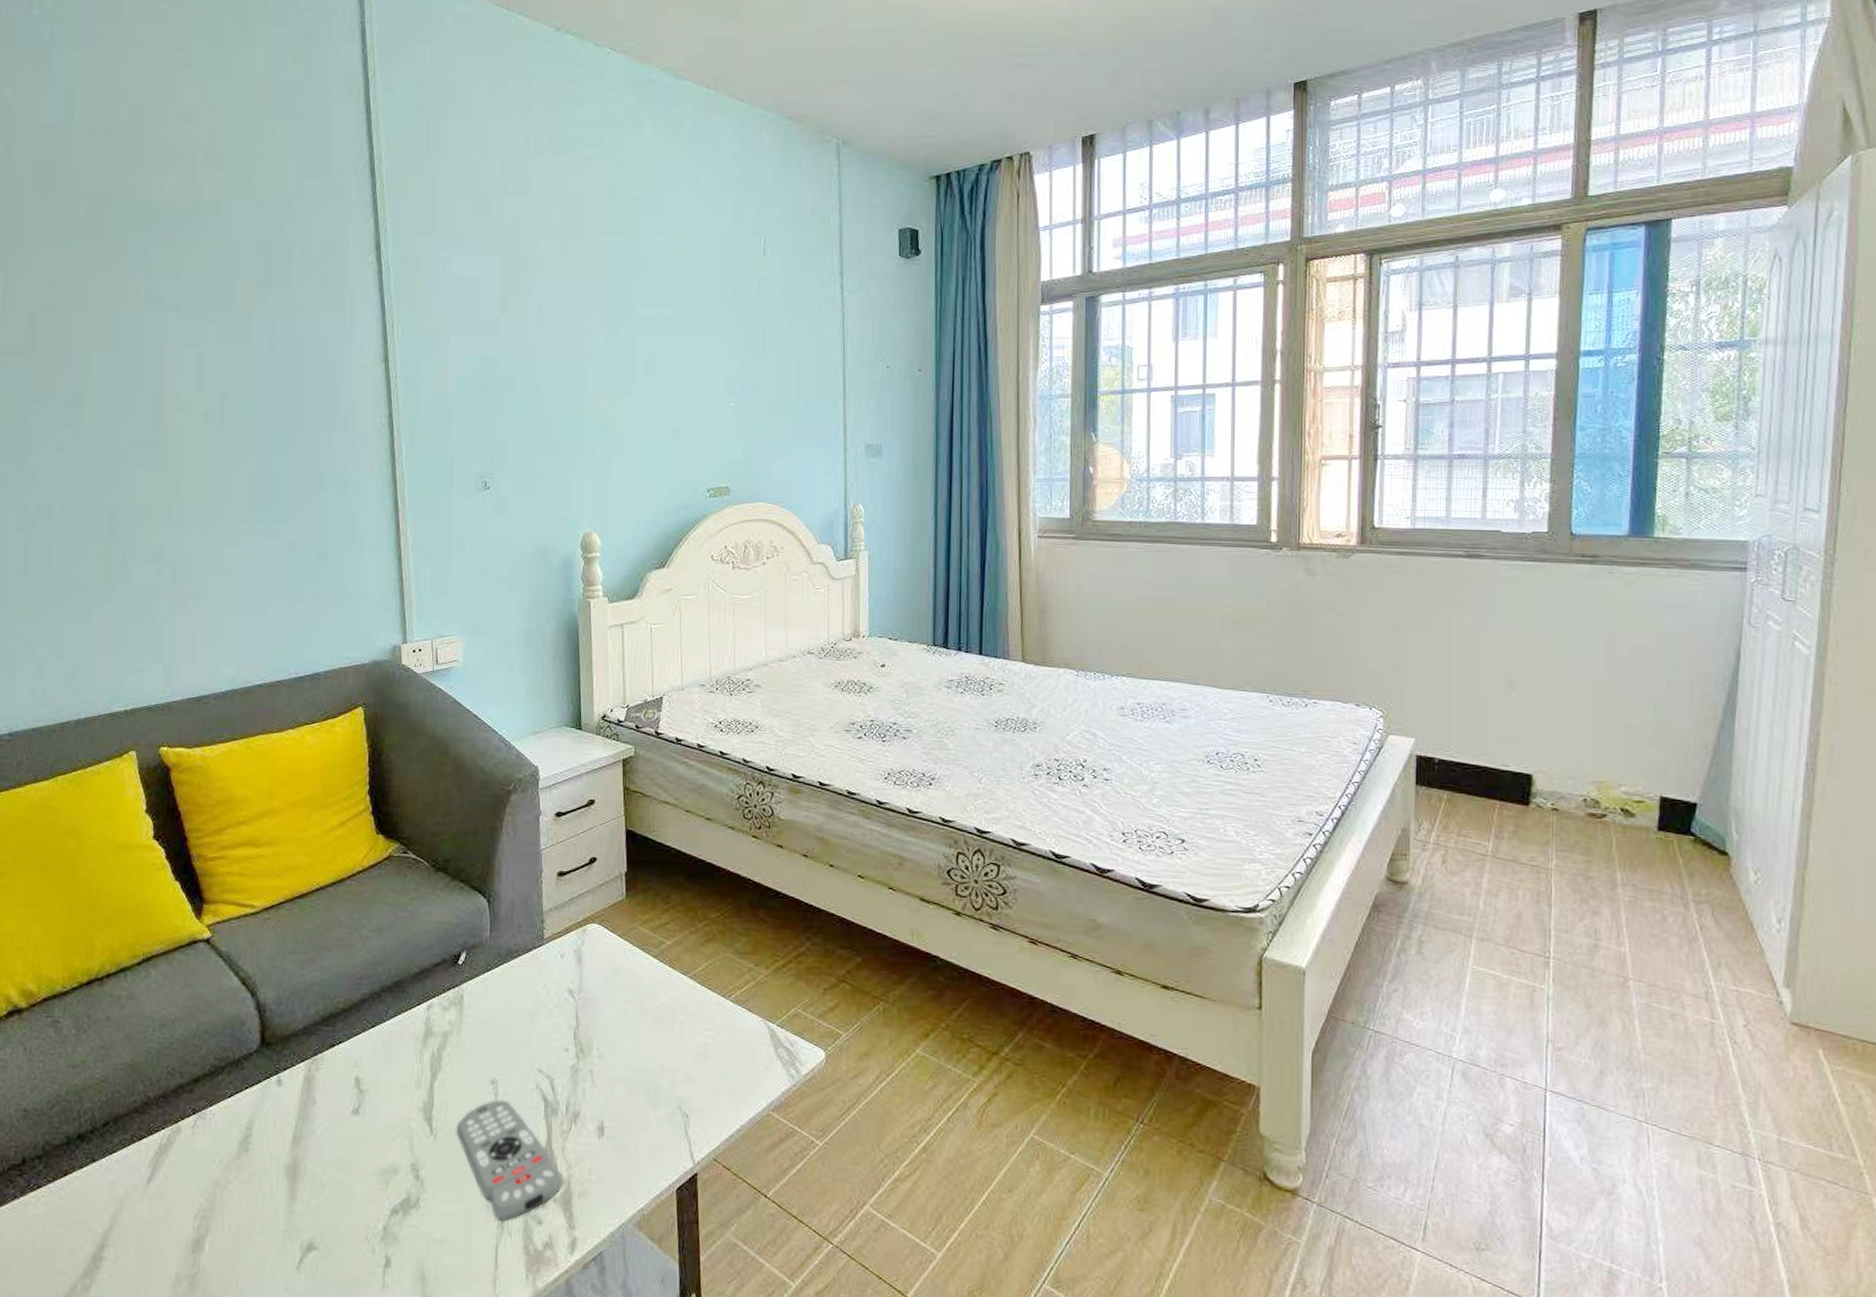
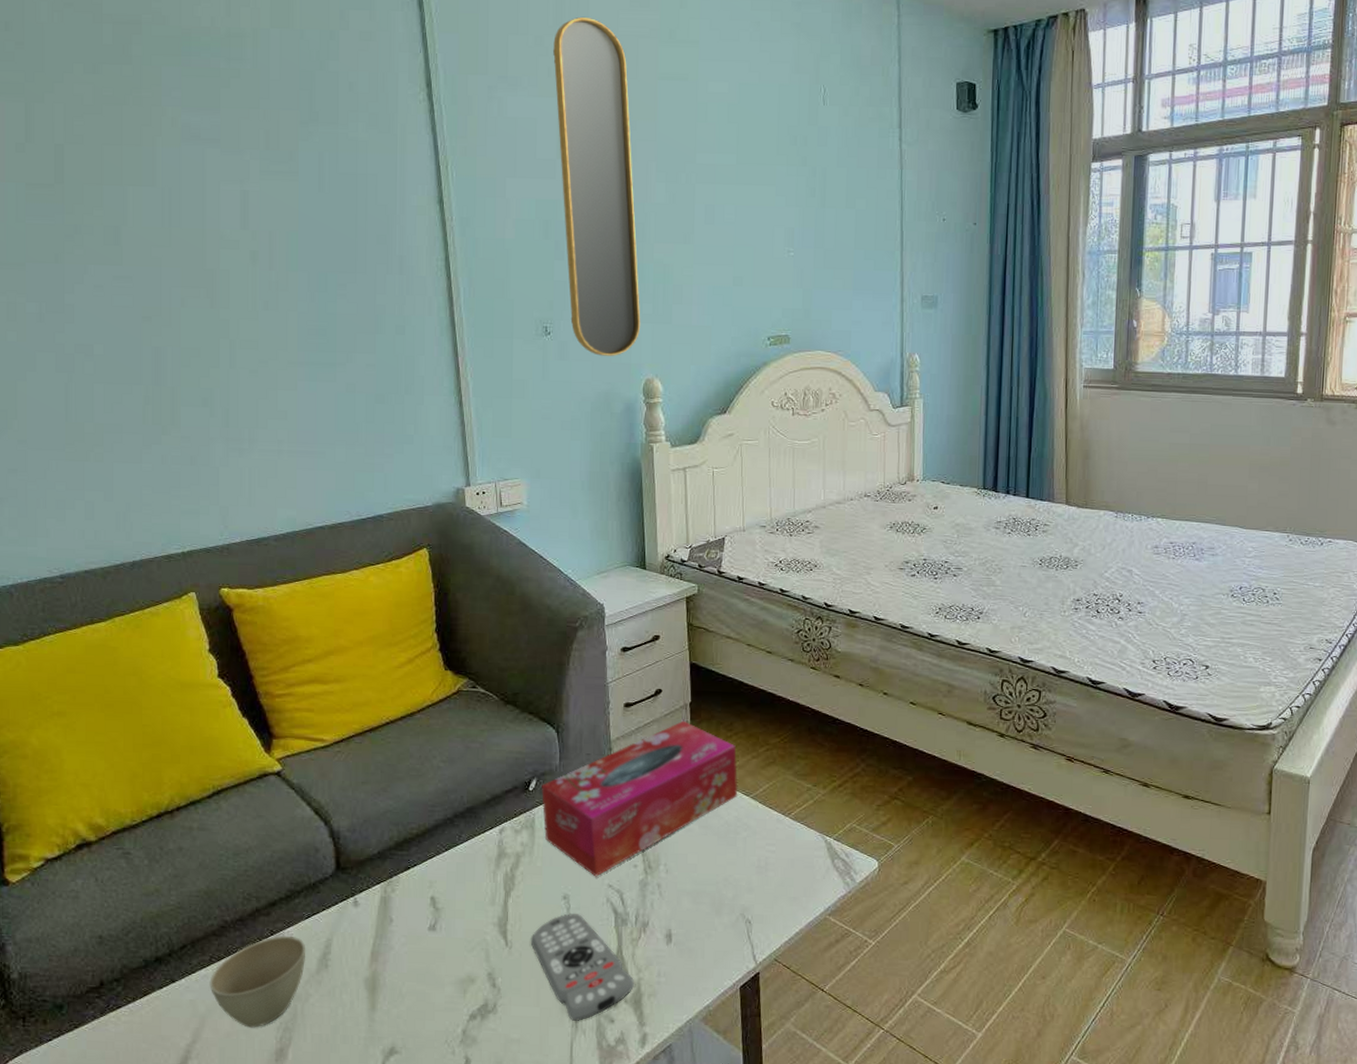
cup: none [129,1115,227,1215] -> present [209,935,306,1028]
tissue box: none [471,891,675,1061] -> present [541,720,738,877]
home mirror: none [498,177,580,510] -> present [553,16,641,356]

